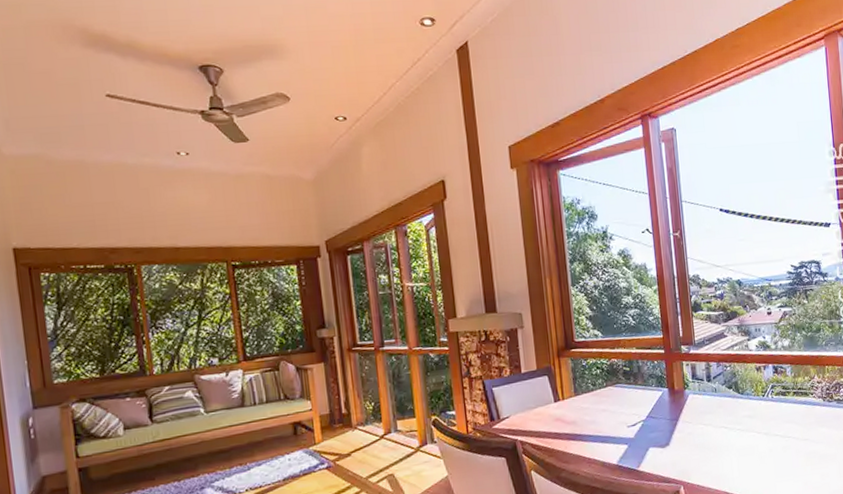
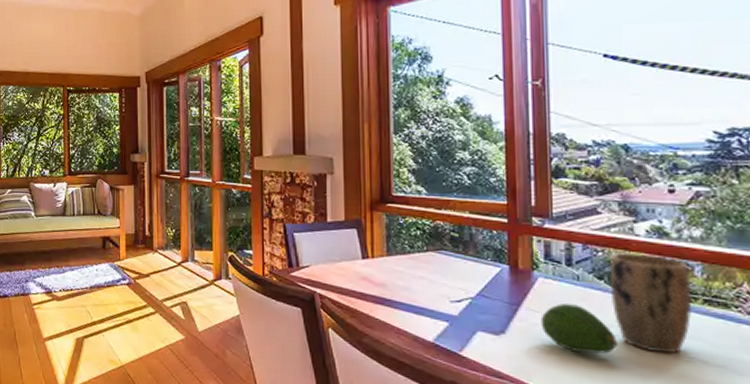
fruit: none [693,411,744,450] -> present [540,303,617,354]
plant pot: none [735,363,787,439] -> present [611,253,692,354]

